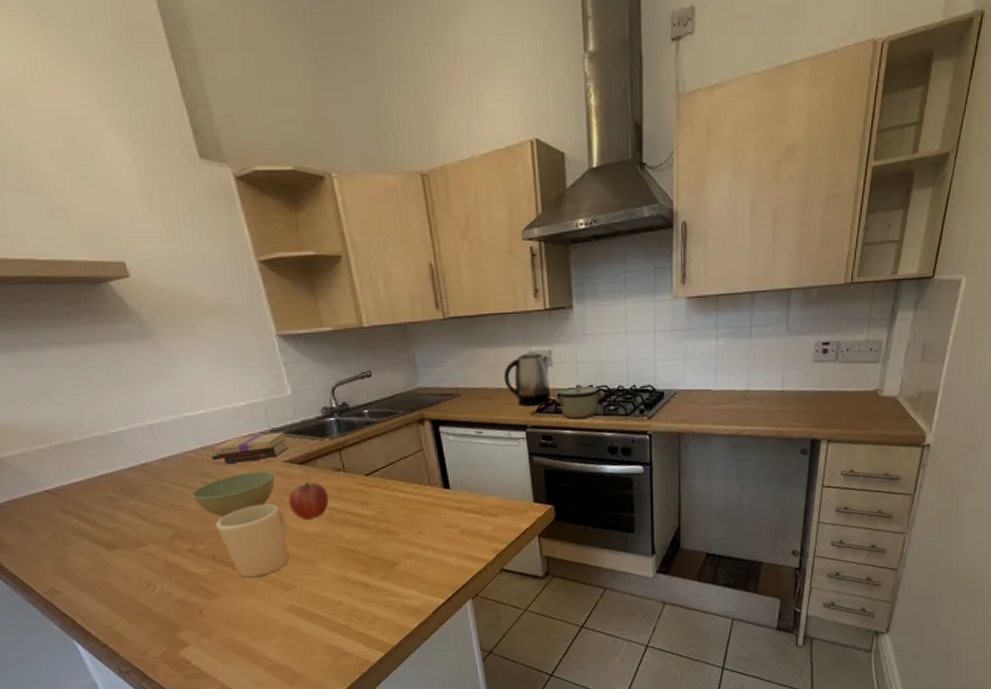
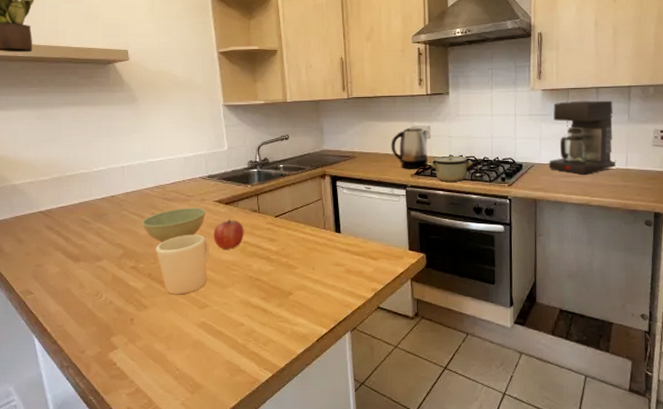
books: present [212,432,288,463] -> none [162,178,219,200]
coffee maker: none [695,307,772,400] -> present [549,100,616,175]

